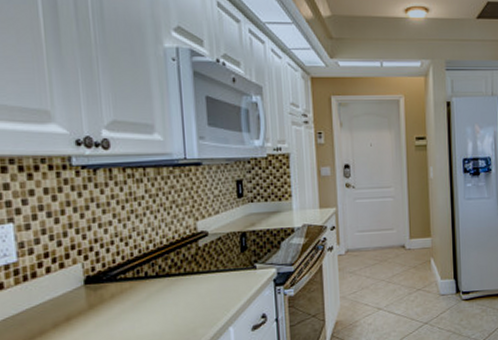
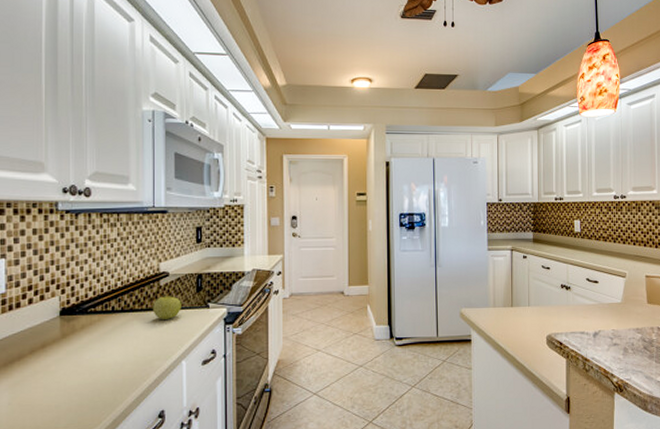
apple: none [192,257,225,284] -> present [153,296,181,319]

